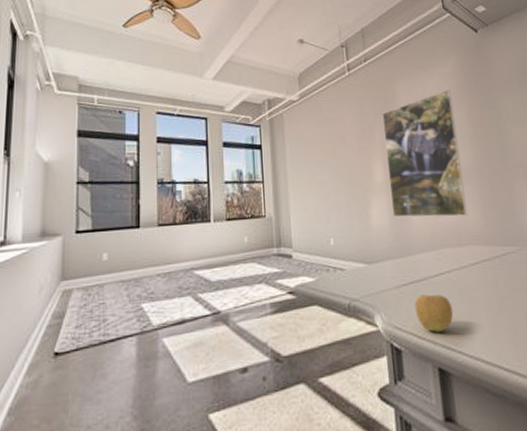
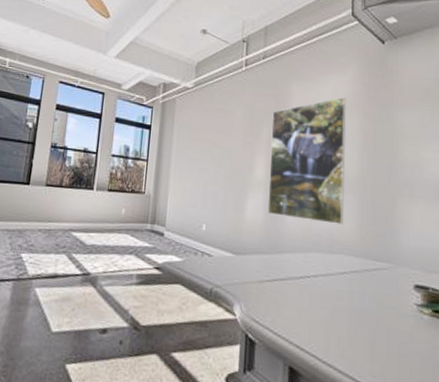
apple: present [414,294,454,332] -> none [275,293,313,333]

